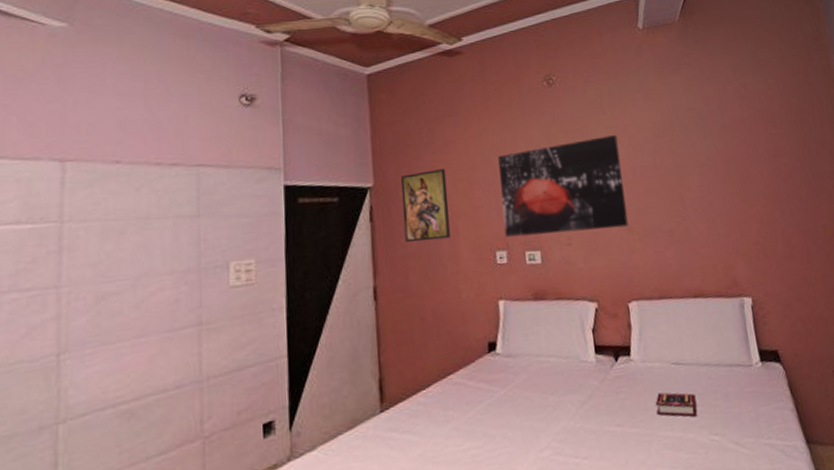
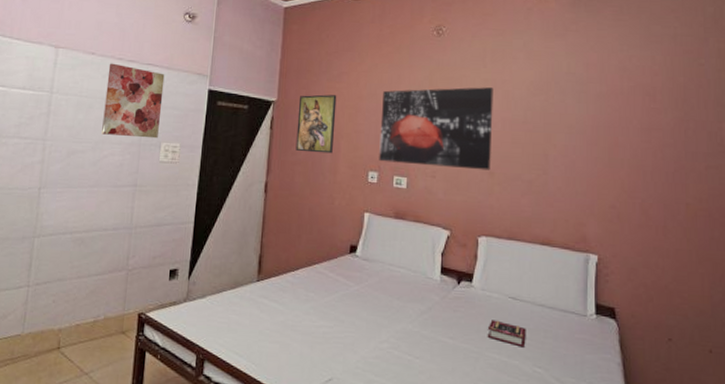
wall art: none [142,170,224,266] -> present [101,63,165,139]

